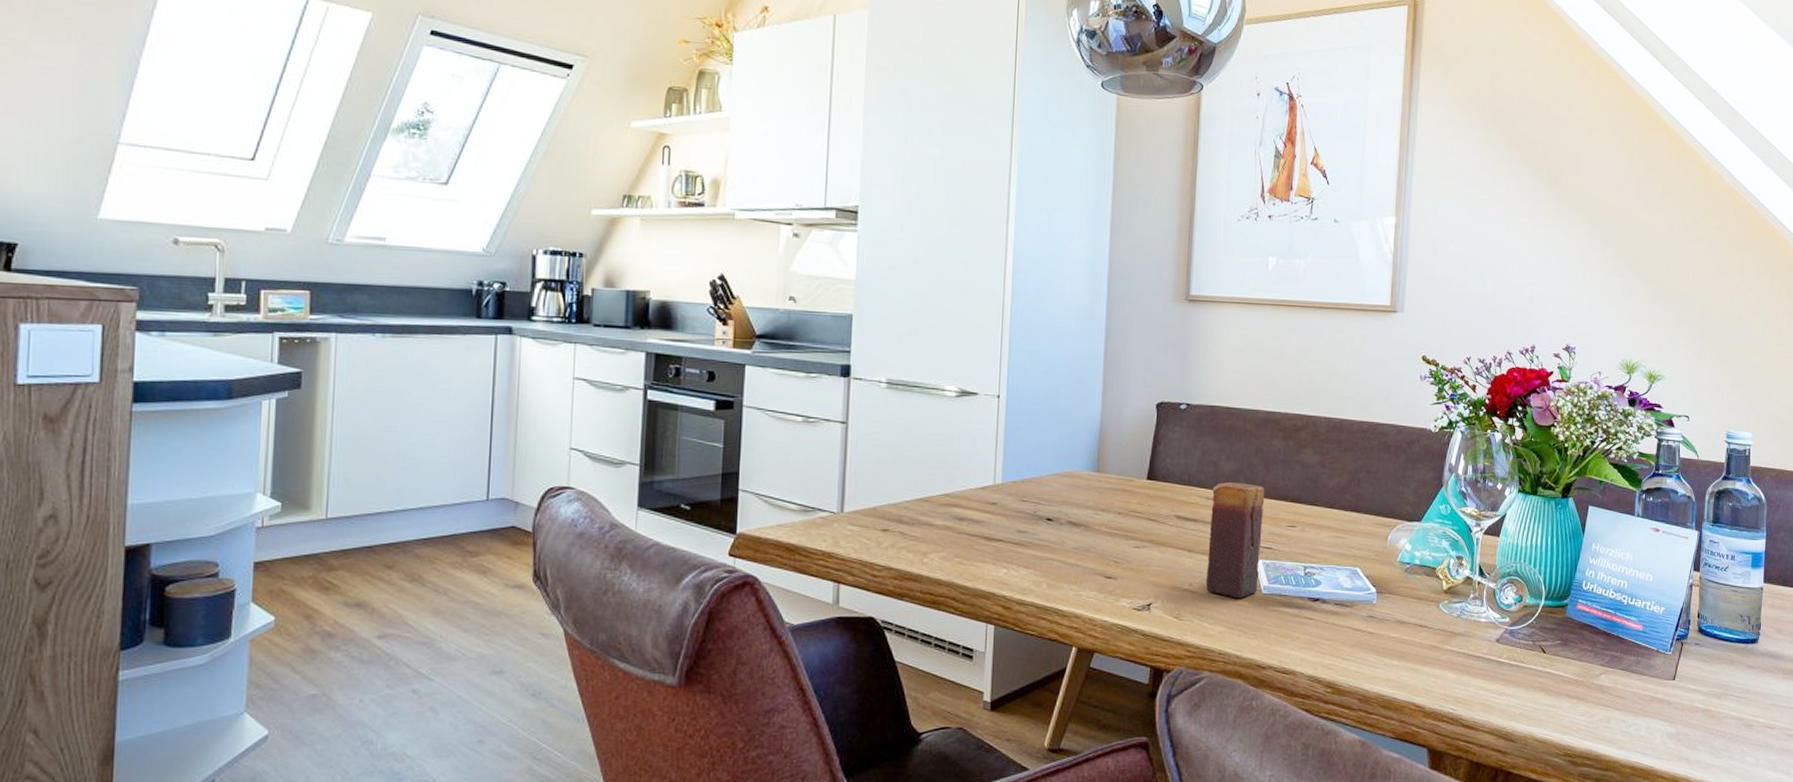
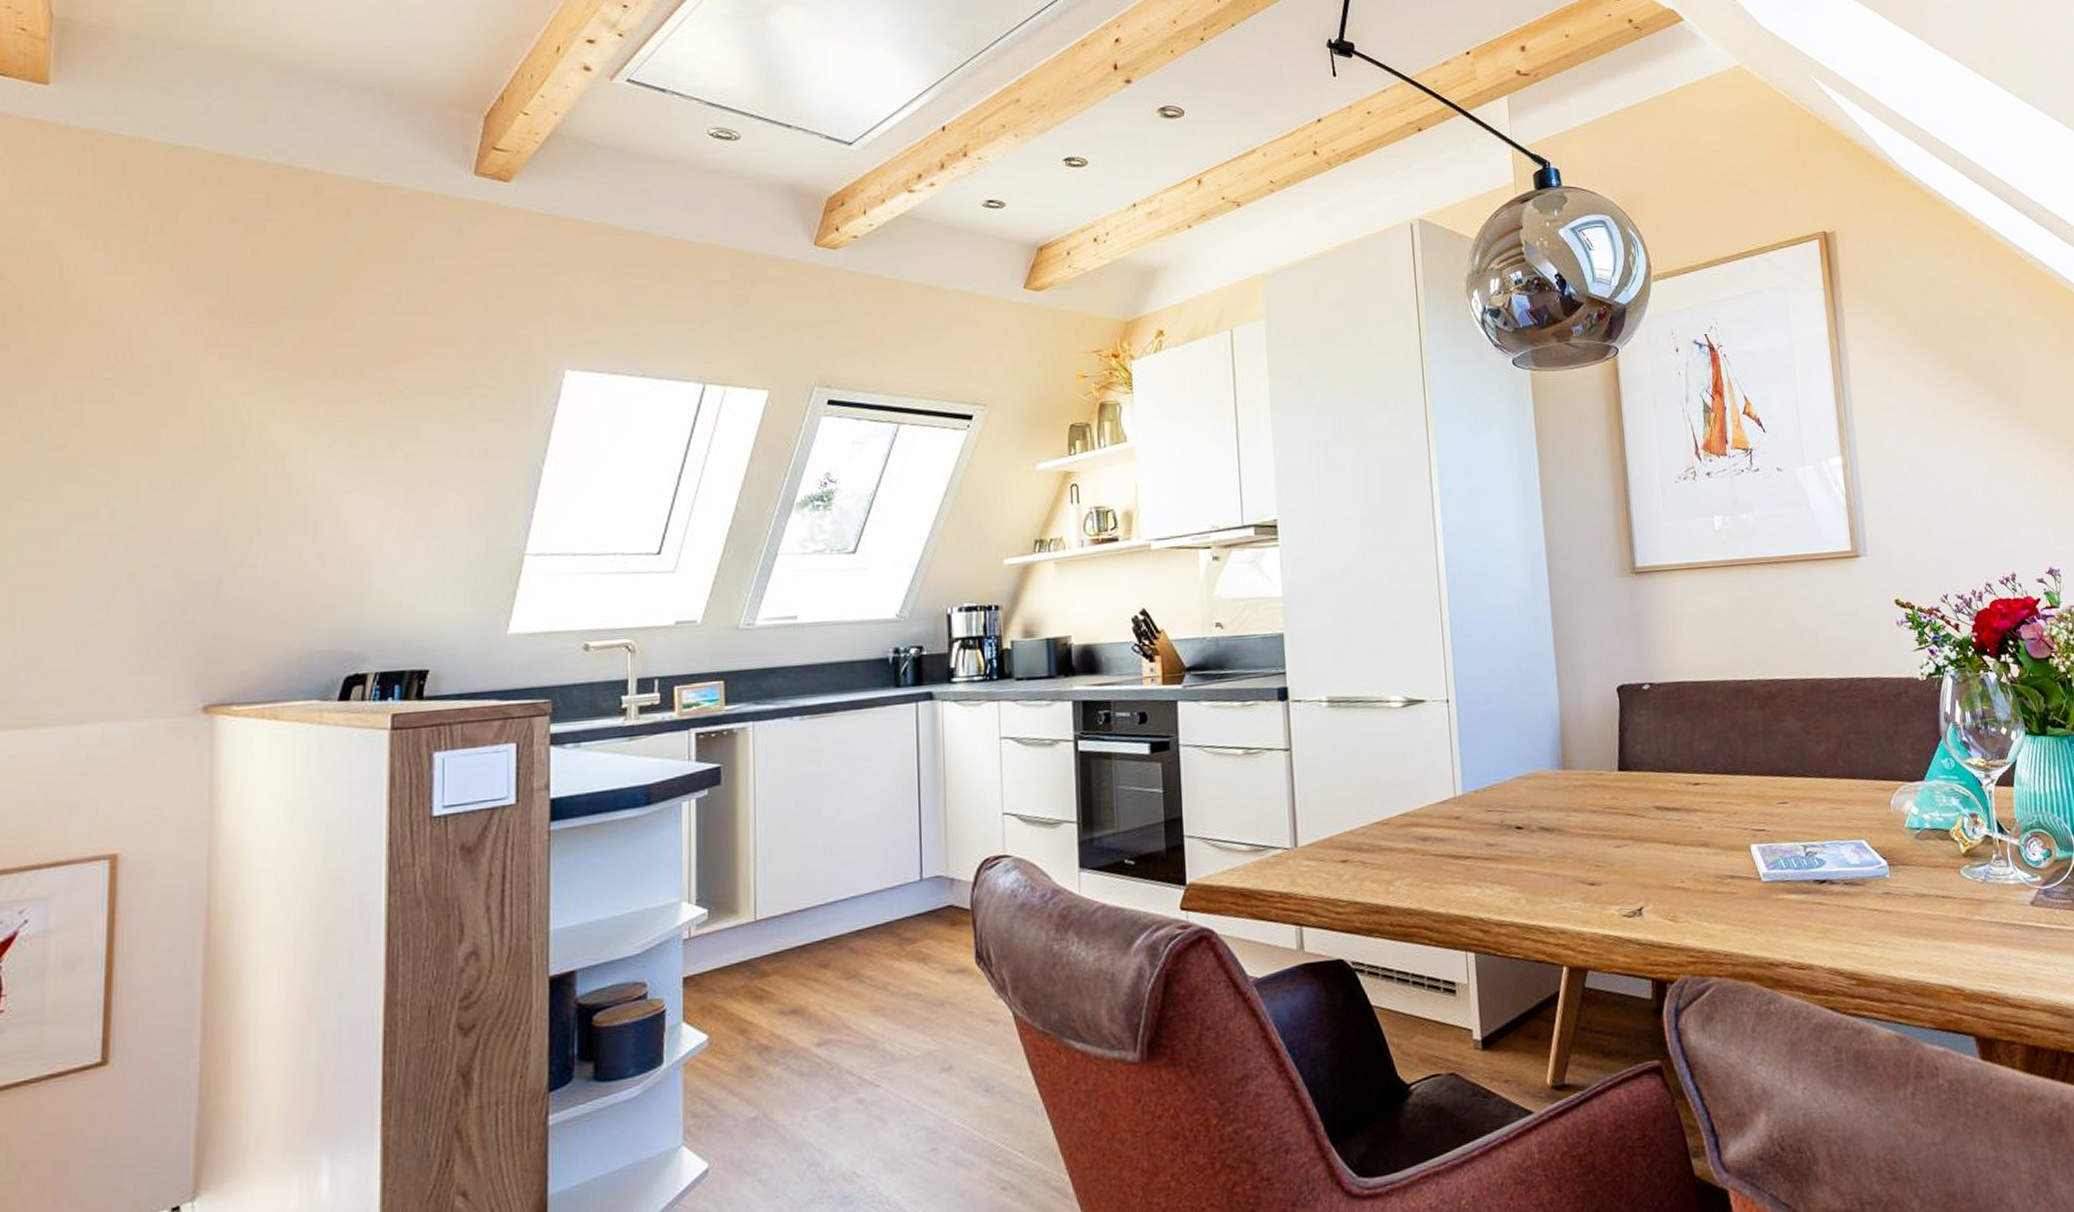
candle: present [1205,481,1265,598] -> none [1690,761,1757,891]

